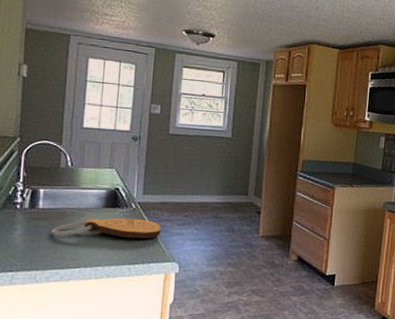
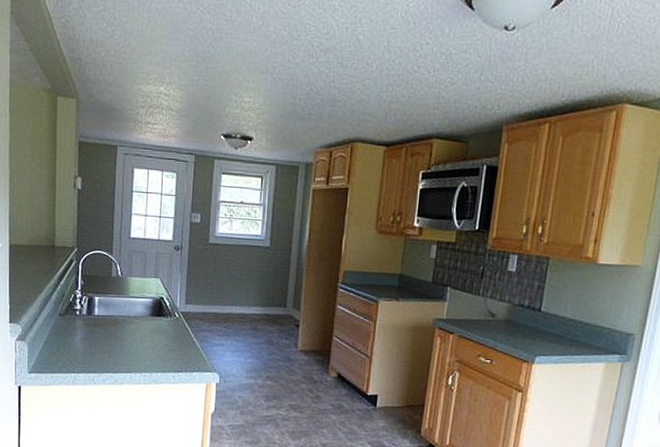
cutting board: present [51,217,161,238] -> none [106,325,202,348]

